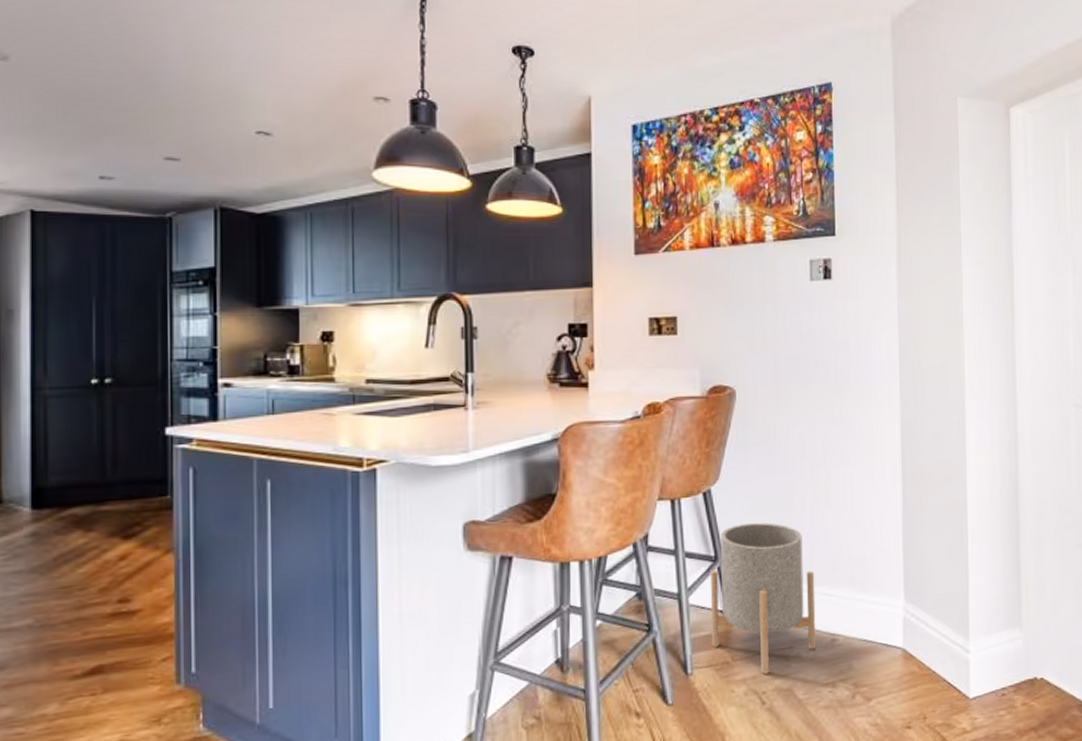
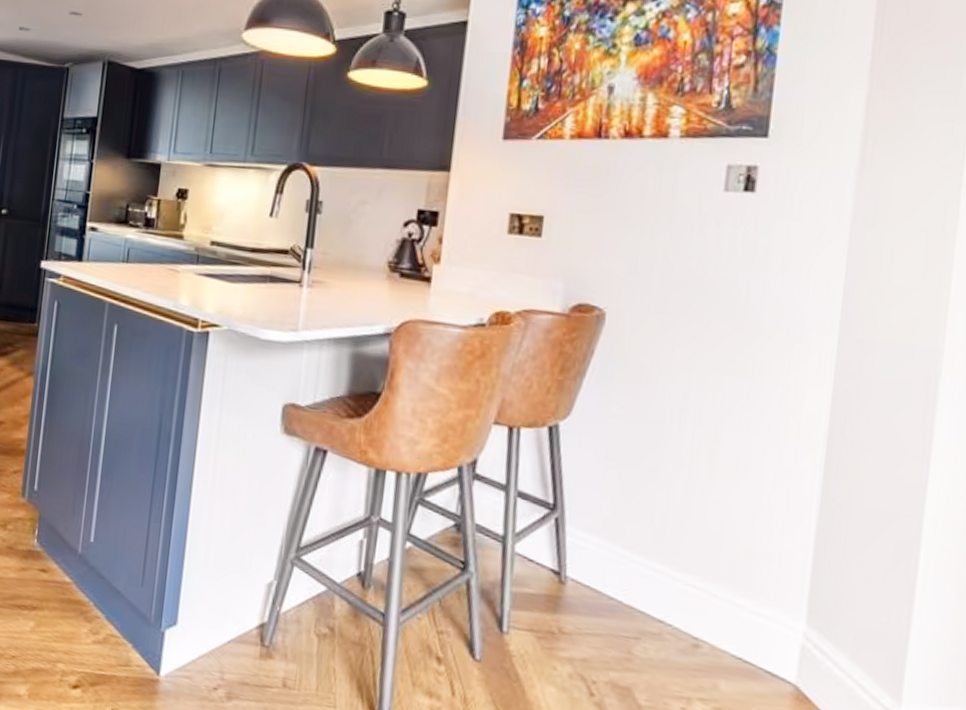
planter: present [710,523,817,674] -> none [535,473,681,662]

